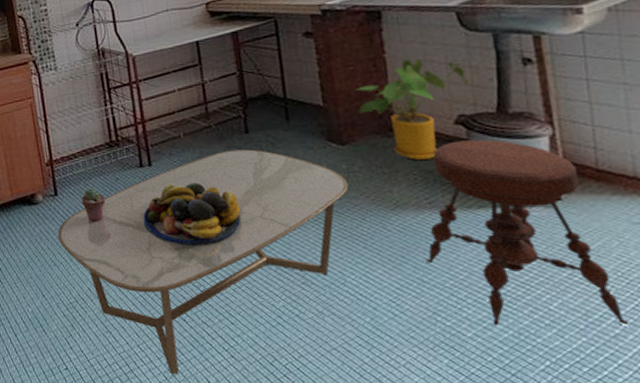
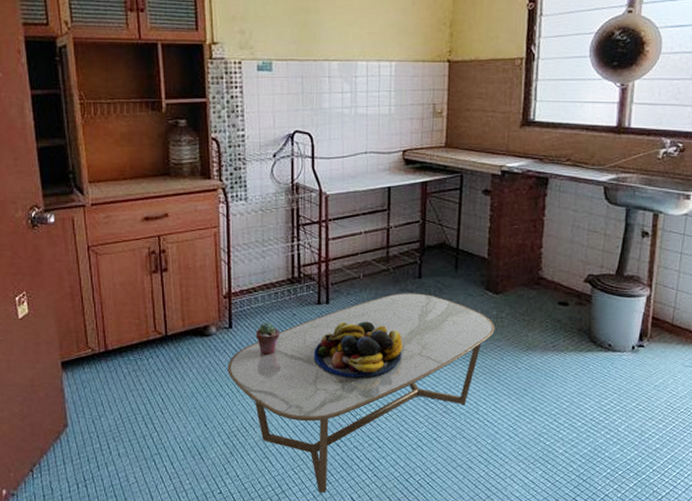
house plant: present [356,59,470,160] -> none [514,224,602,310]
stool: present [426,139,630,326] -> none [541,296,667,444]

